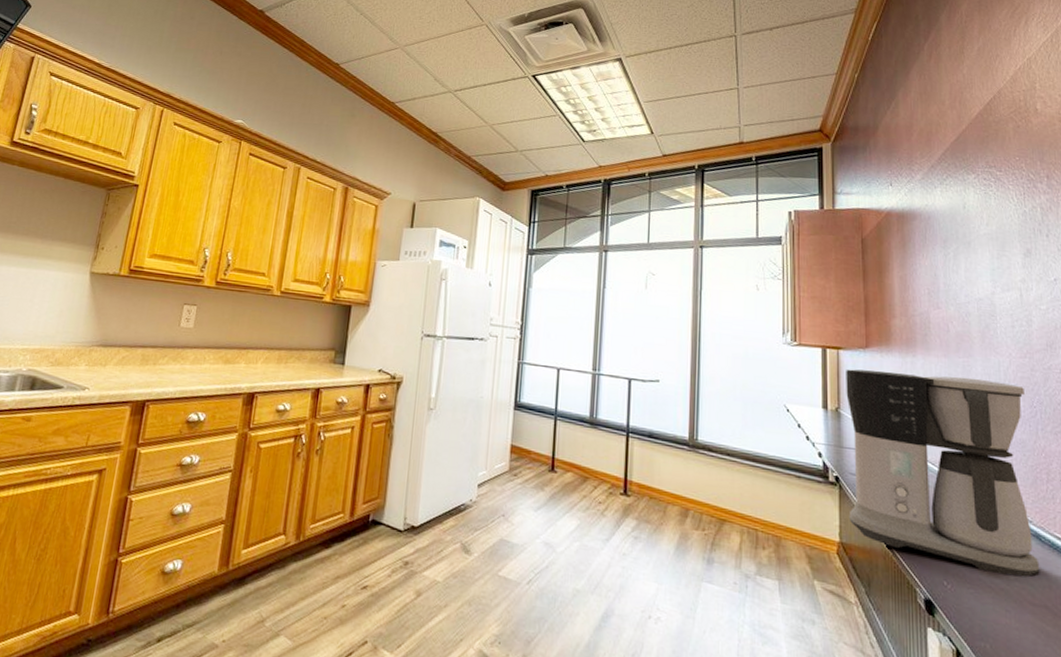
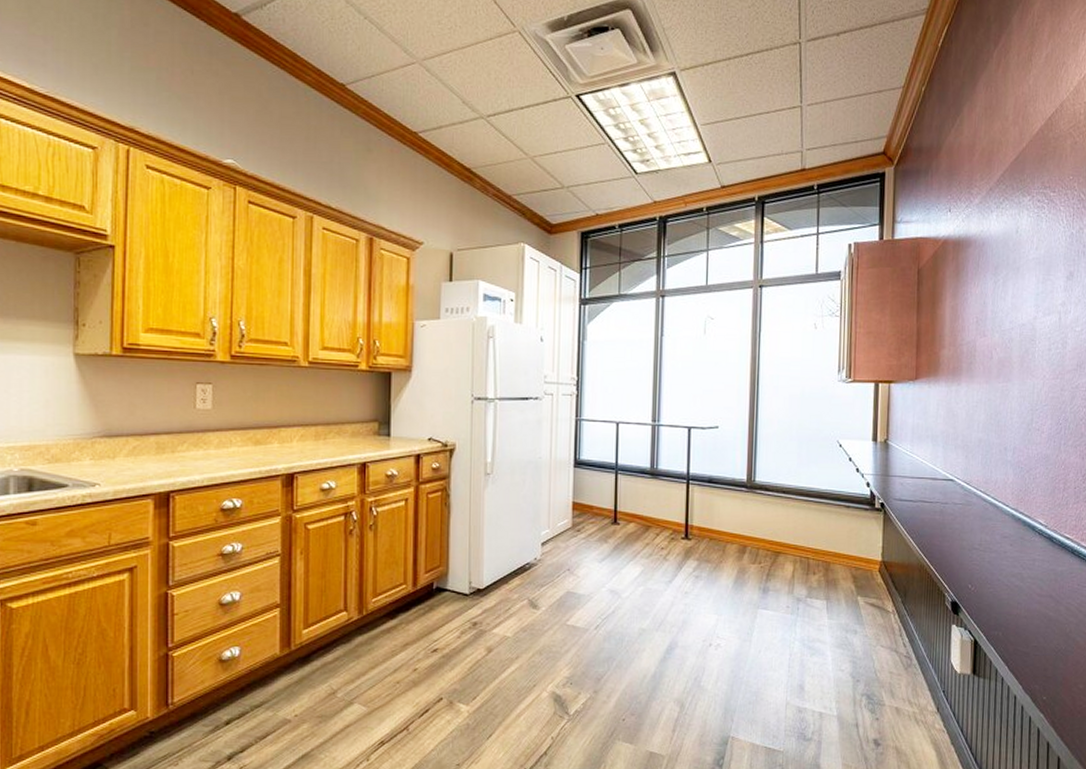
coffee maker: present [846,369,1040,577] -> none [891,401,1053,574]

